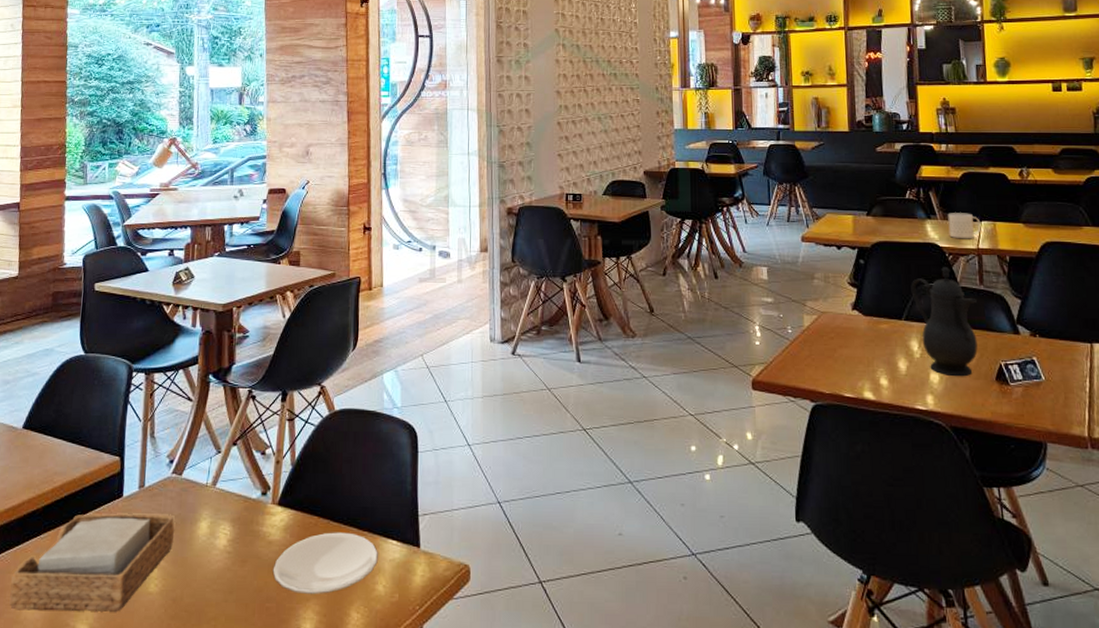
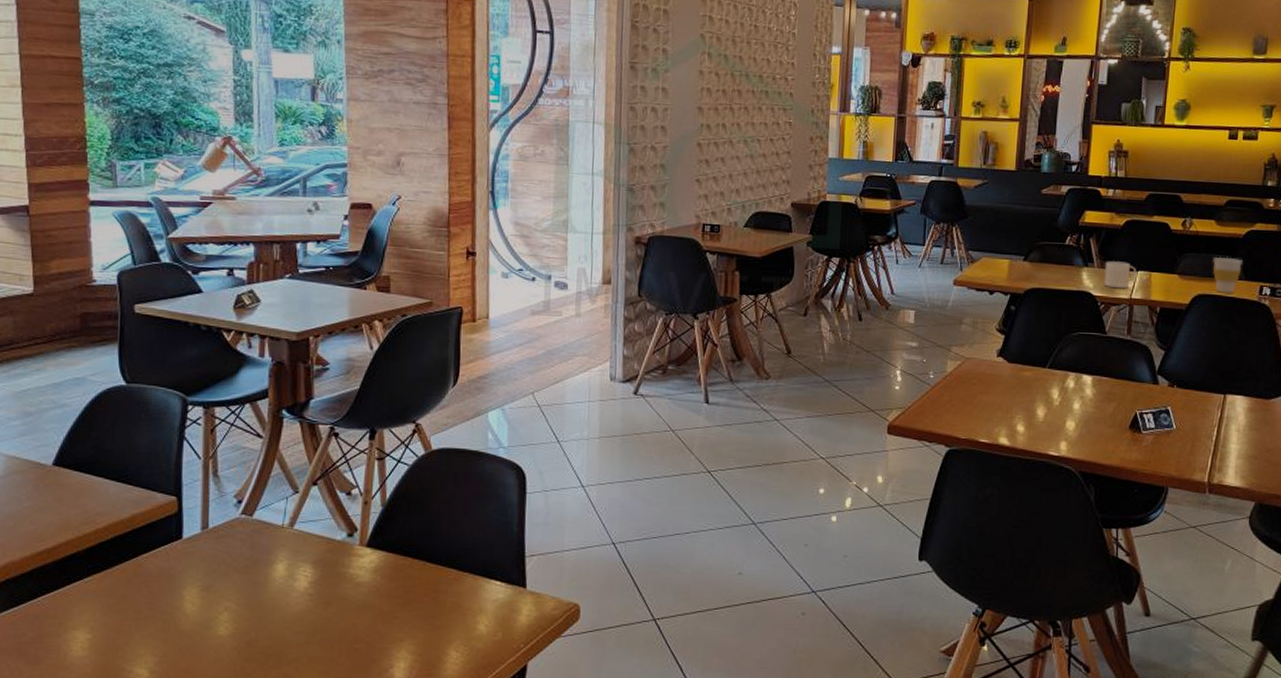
napkin holder: present [9,514,175,612] -> none [50,556,247,656]
saucer: present [272,532,379,595] -> none [361,573,481,635]
coffeepot: present [911,267,978,377] -> none [1058,316,1122,425]
cup: none [1056,204,1088,241] -> present [1212,256,1242,294]

